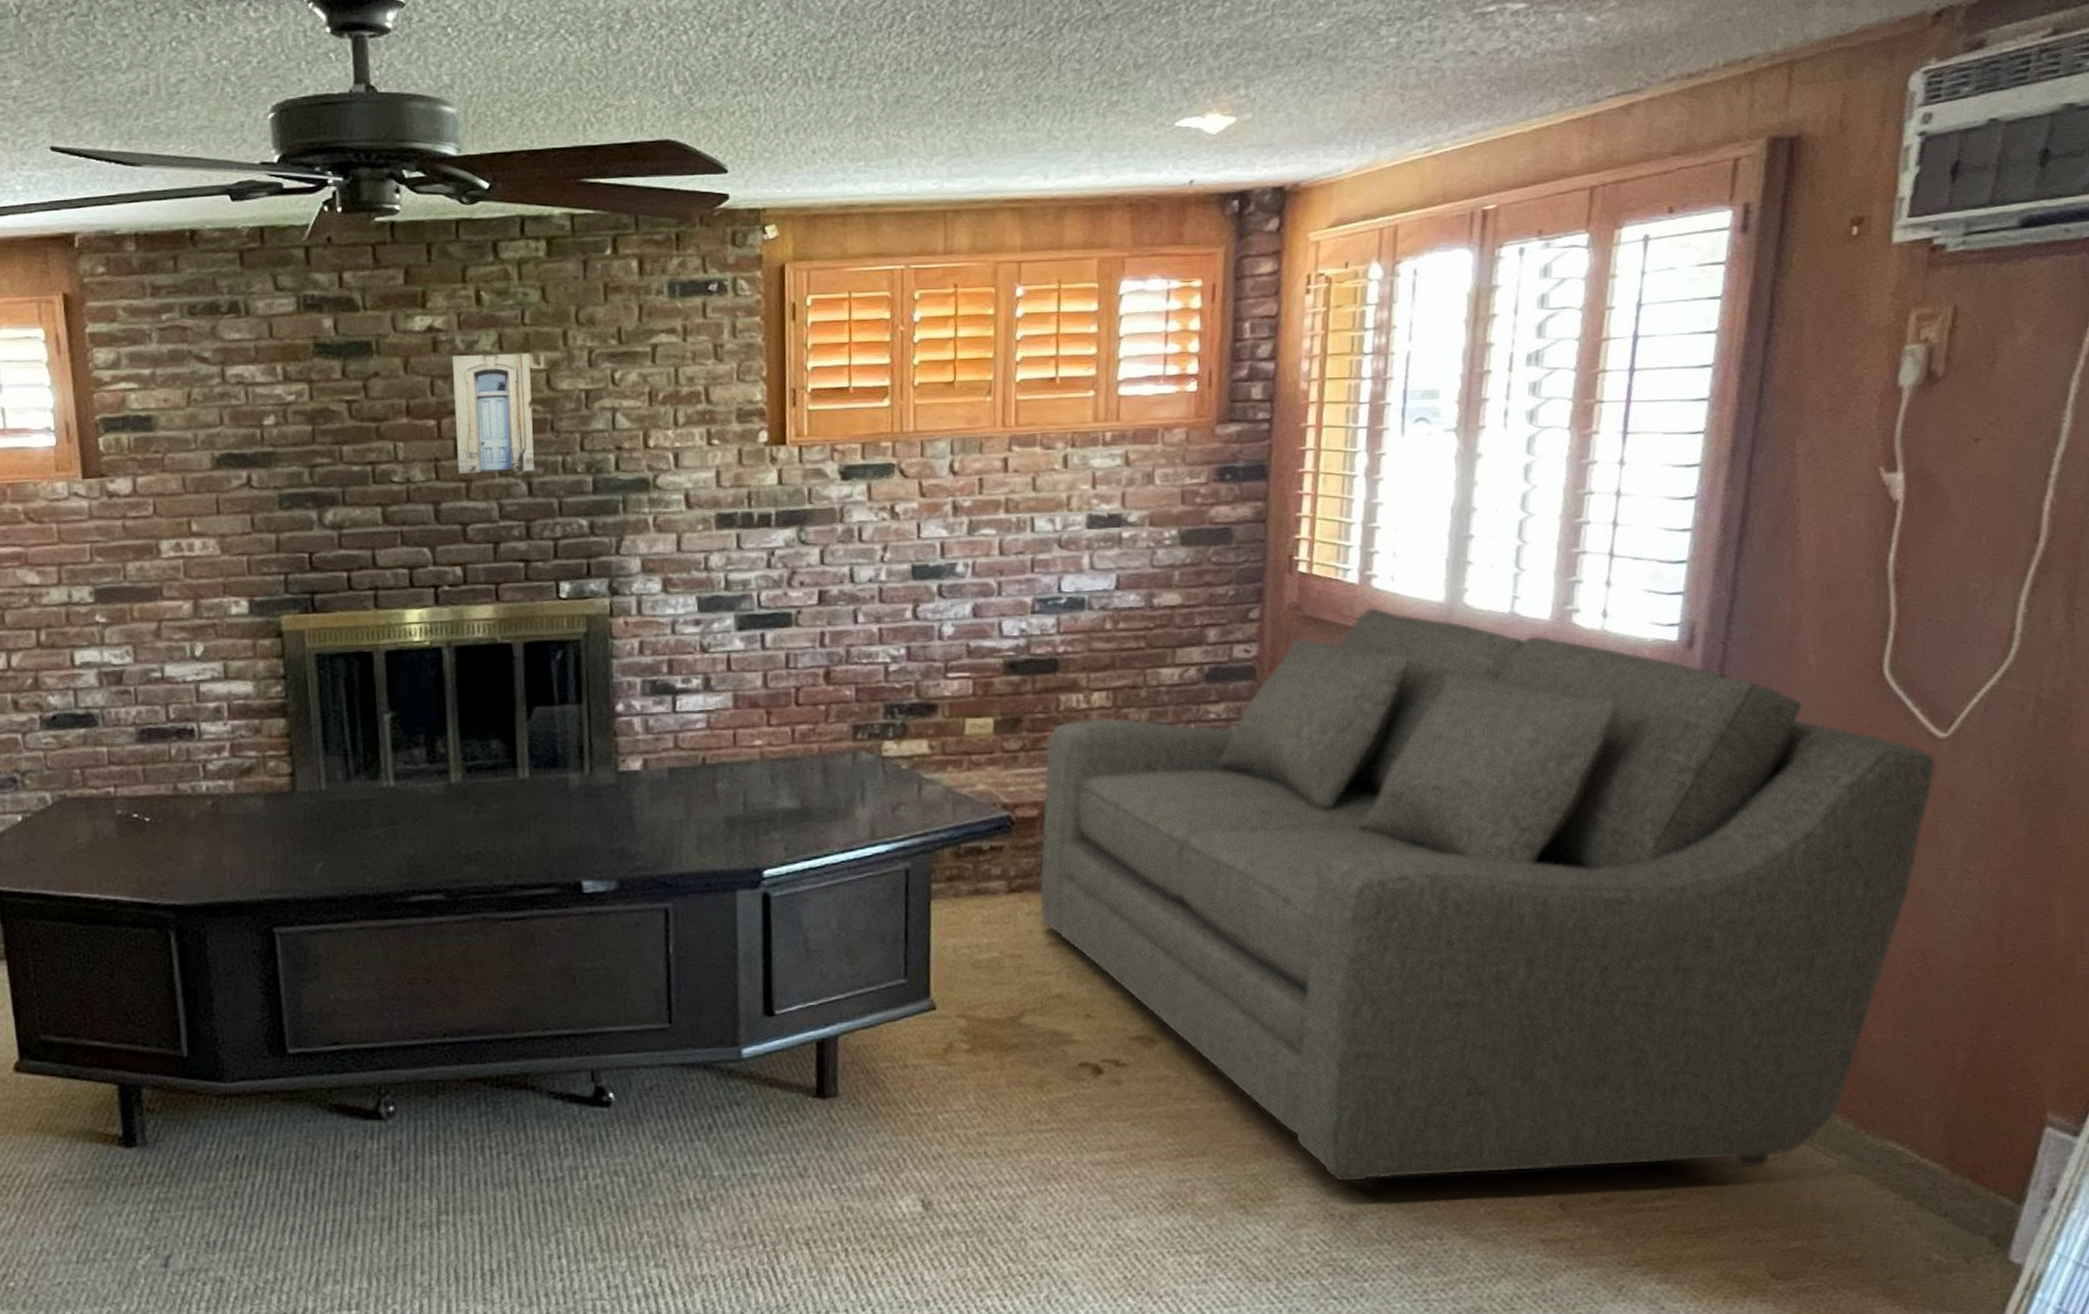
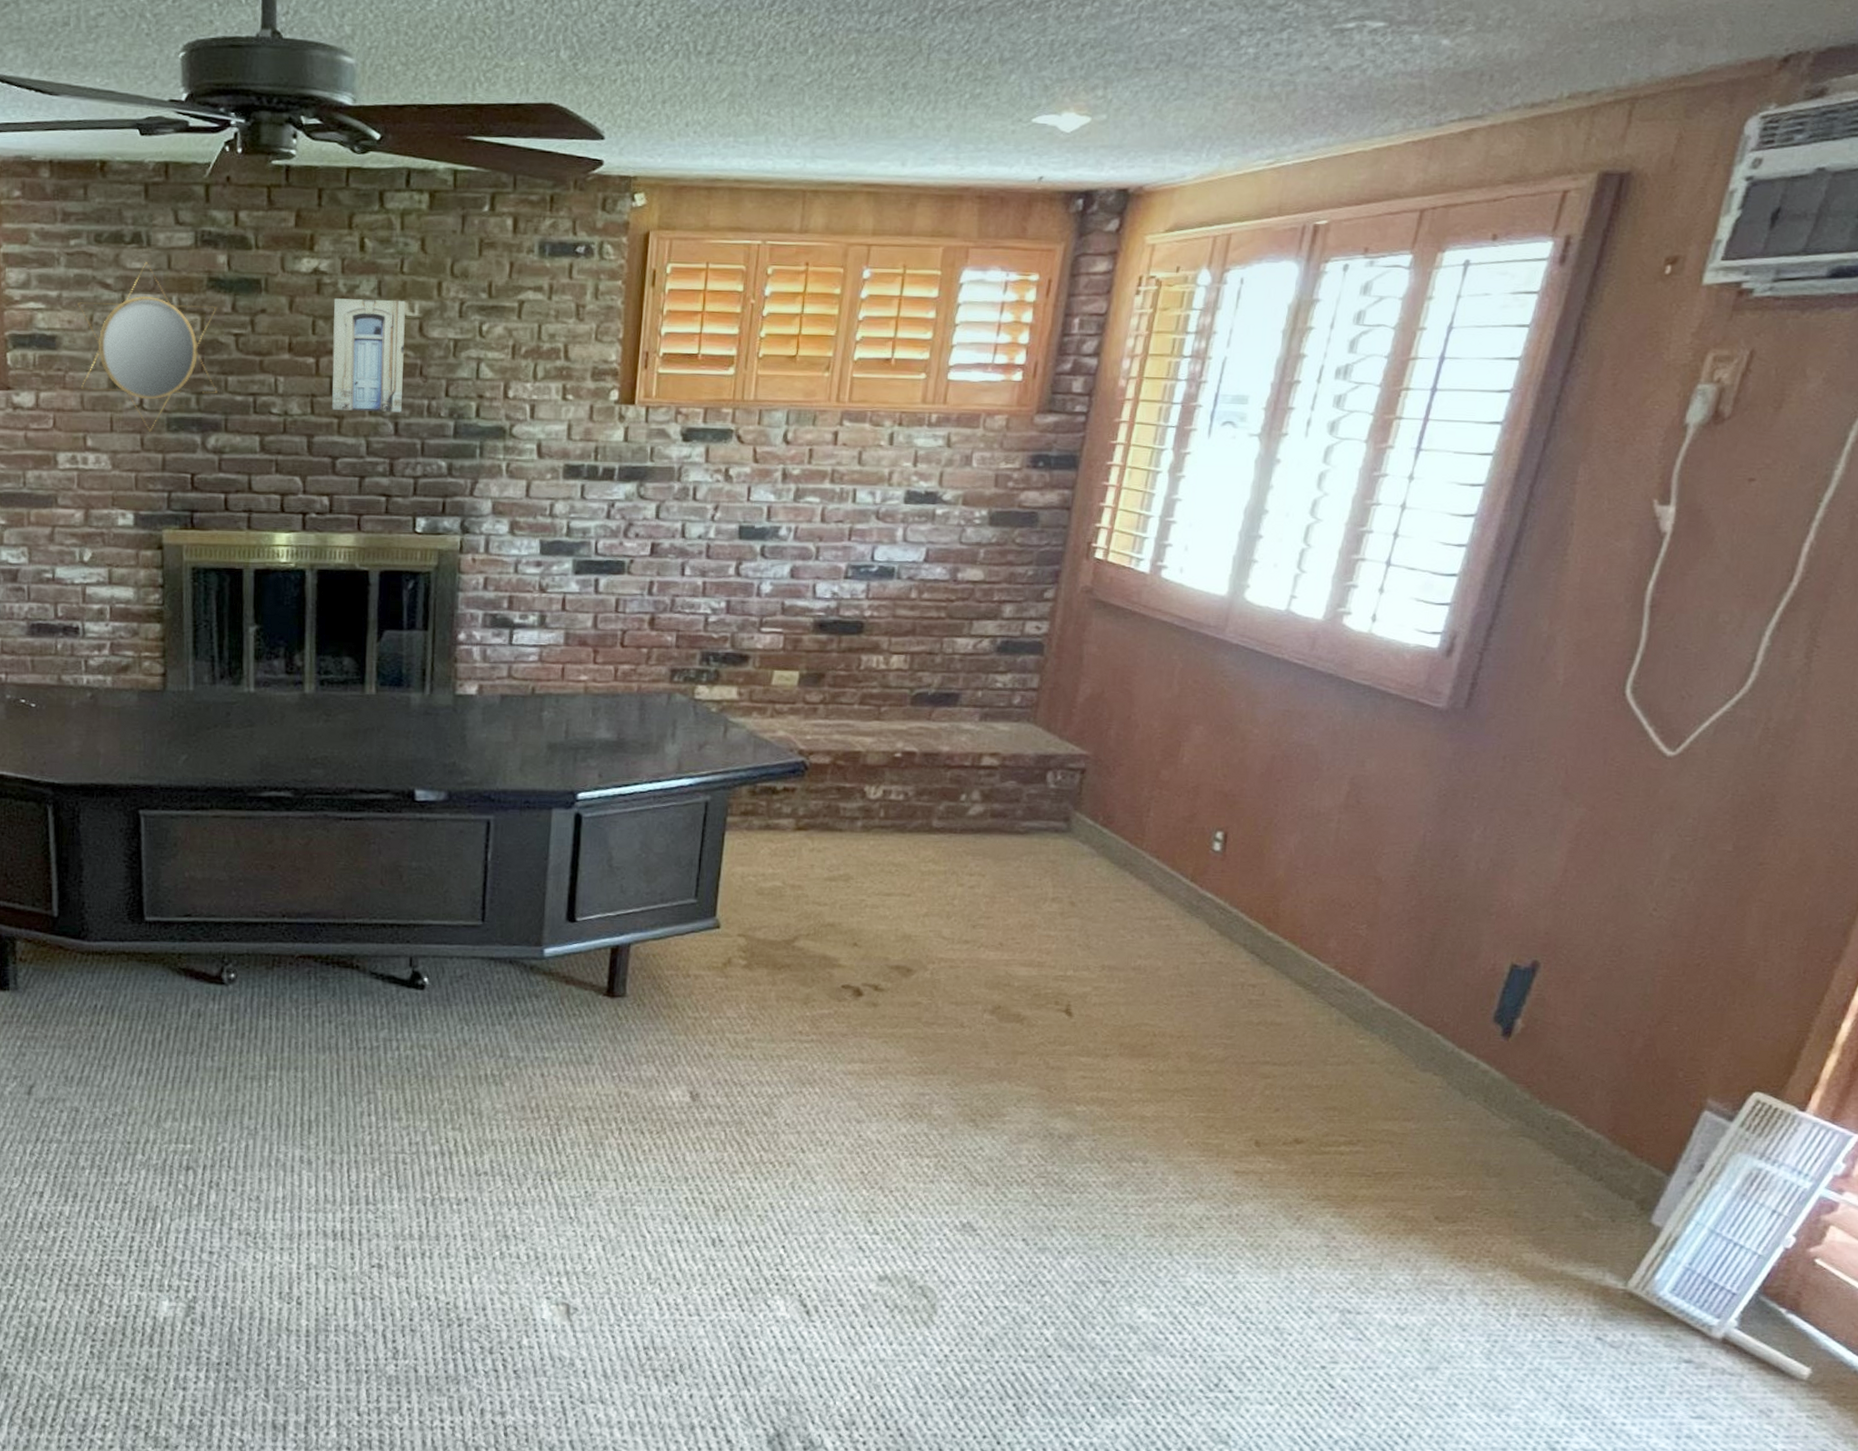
home mirror: none [173,332,332,511] -> present [78,262,218,432]
sofa: present [1039,607,1936,1183] -> none [822,595,1659,1125]

